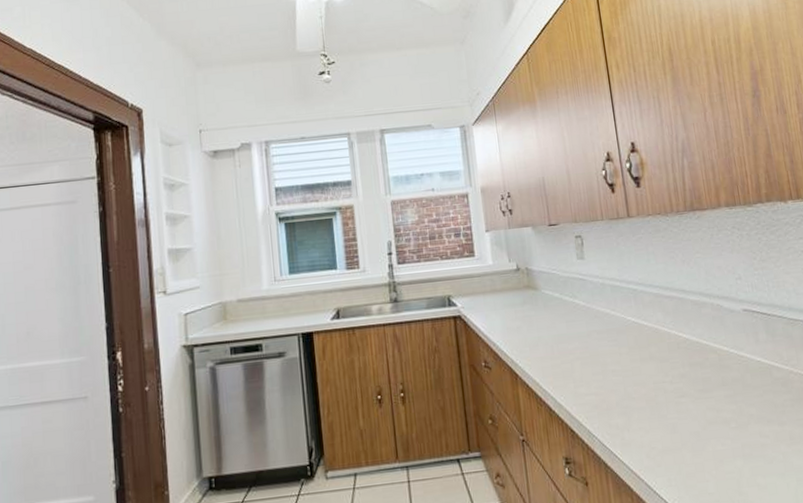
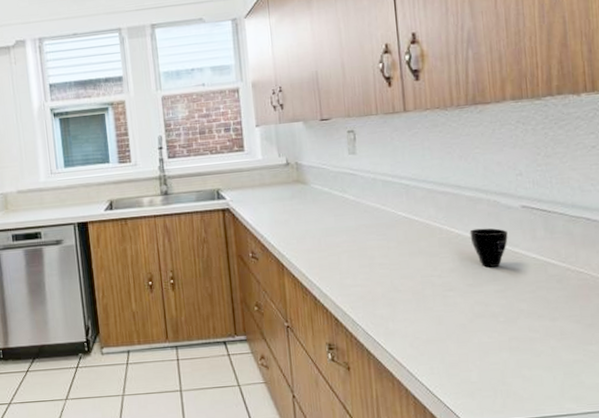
cup: none [696,332,733,372] -> present [469,228,508,268]

